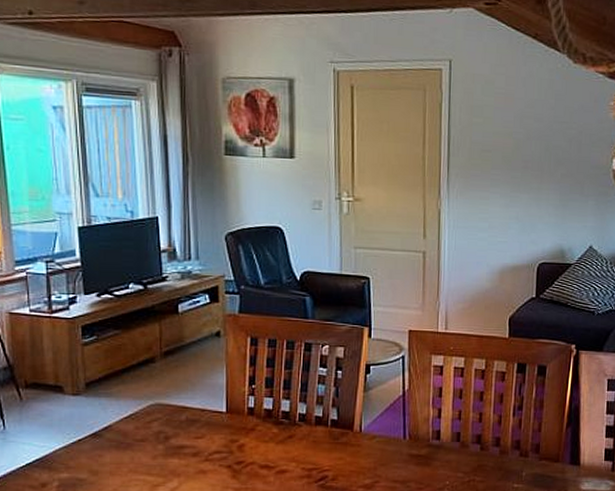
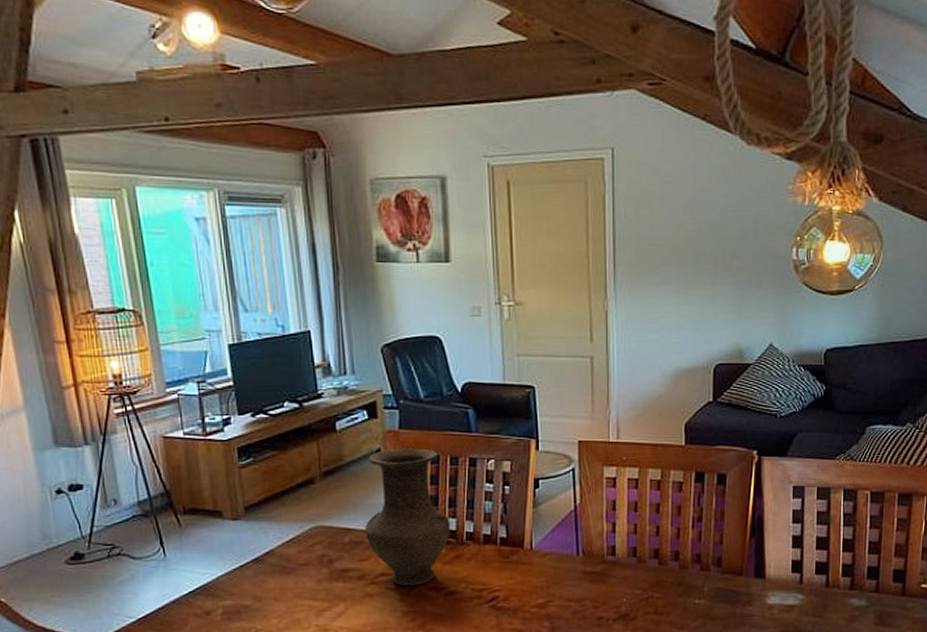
vase: none [202,332,284,464] -> present [365,448,451,586]

